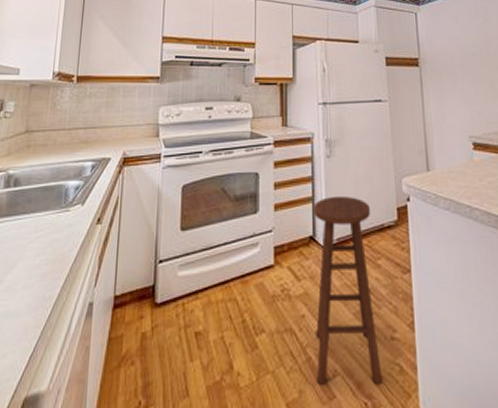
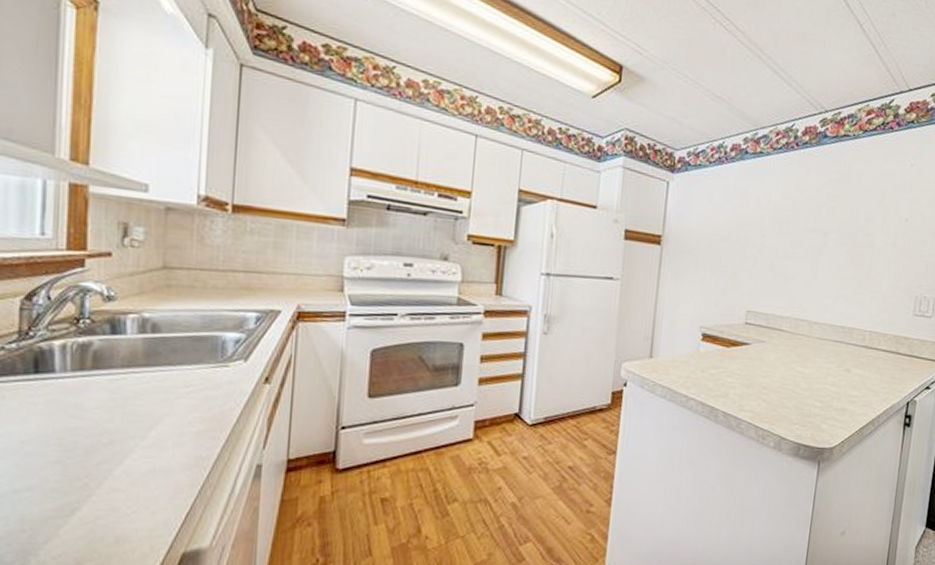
bar stool: present [314,195,382,384] -> none [508,375,584,550]

